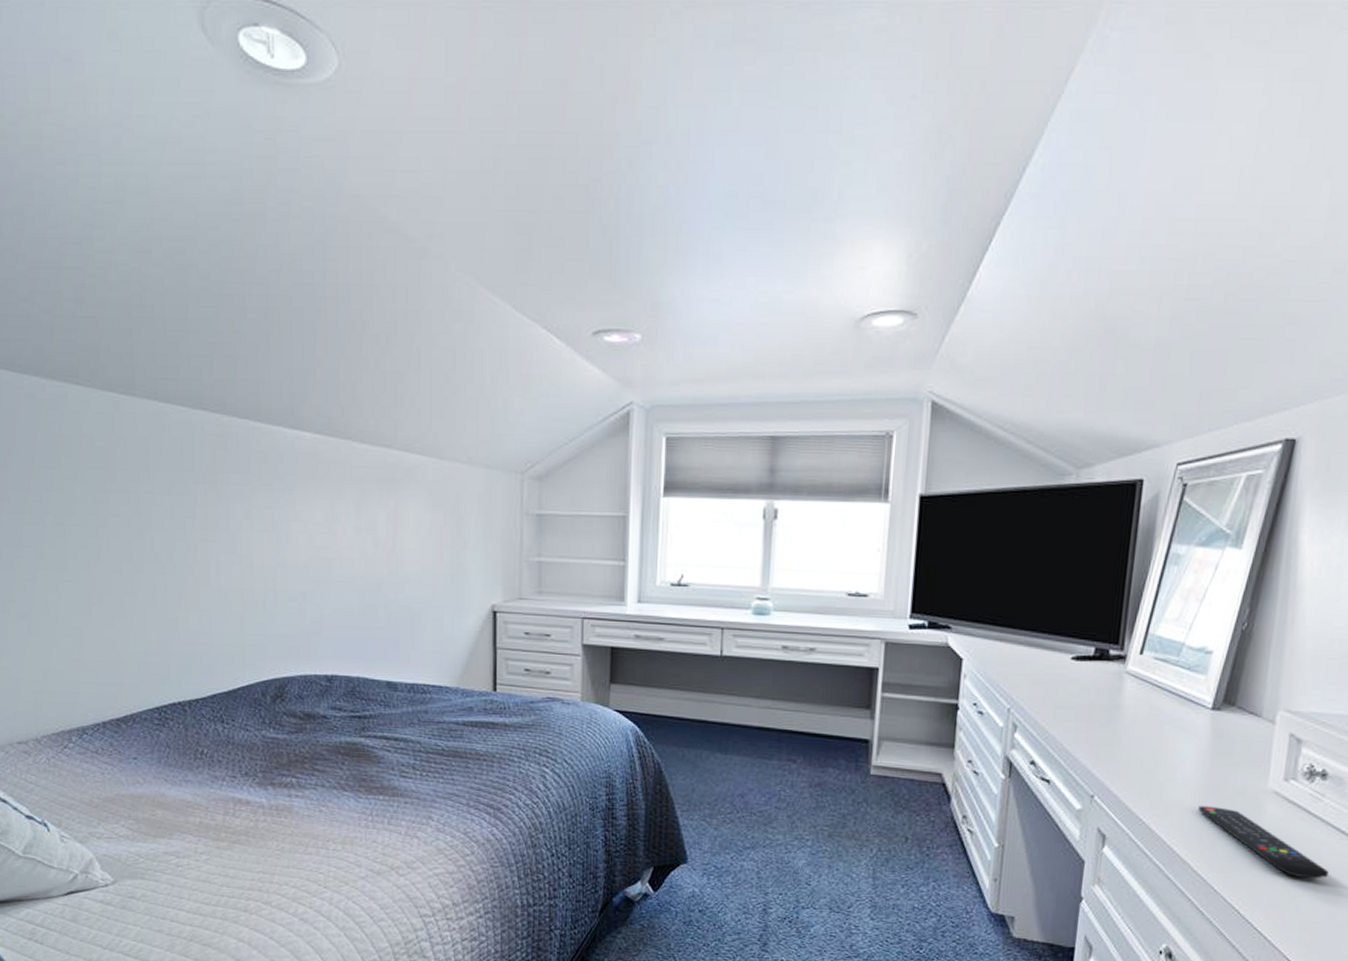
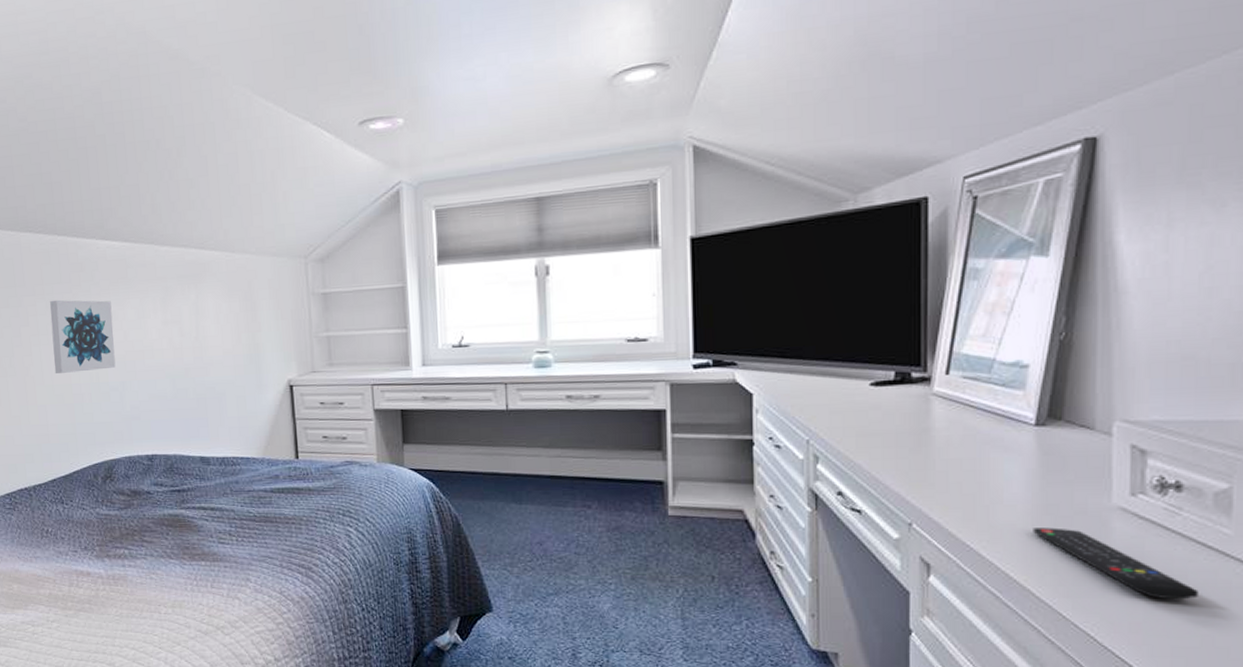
wall art: none [222,491,297,577] -> present [50,300,116,374]

